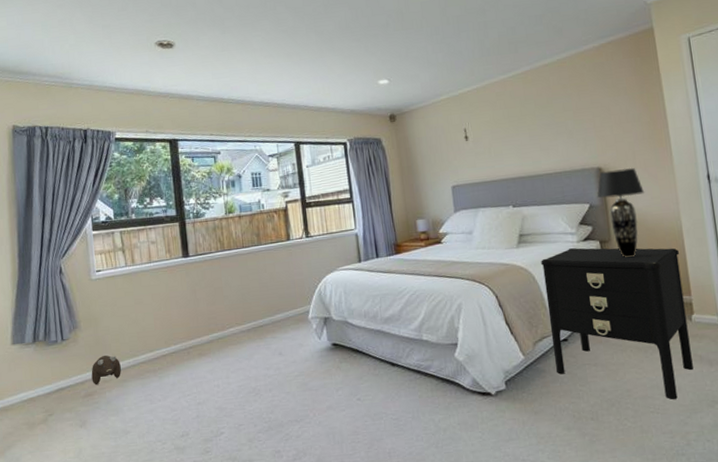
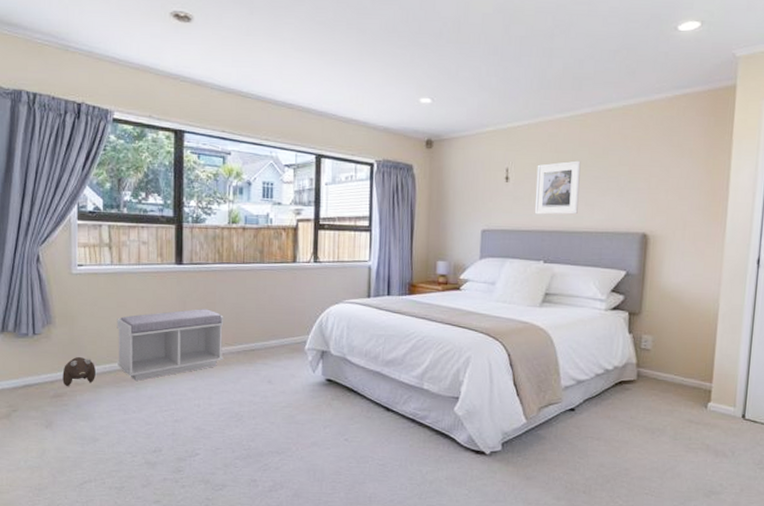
bench: none [135,294,236,370] -> present [117,309,224,381]
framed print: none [491,112,535,165] -> present [534,160,581,215]
nightstand: present [541,248,693,399] -> none [557,316,709,484]
table lamp: present [597,167,644,258] -> none [636,238,687,335]

